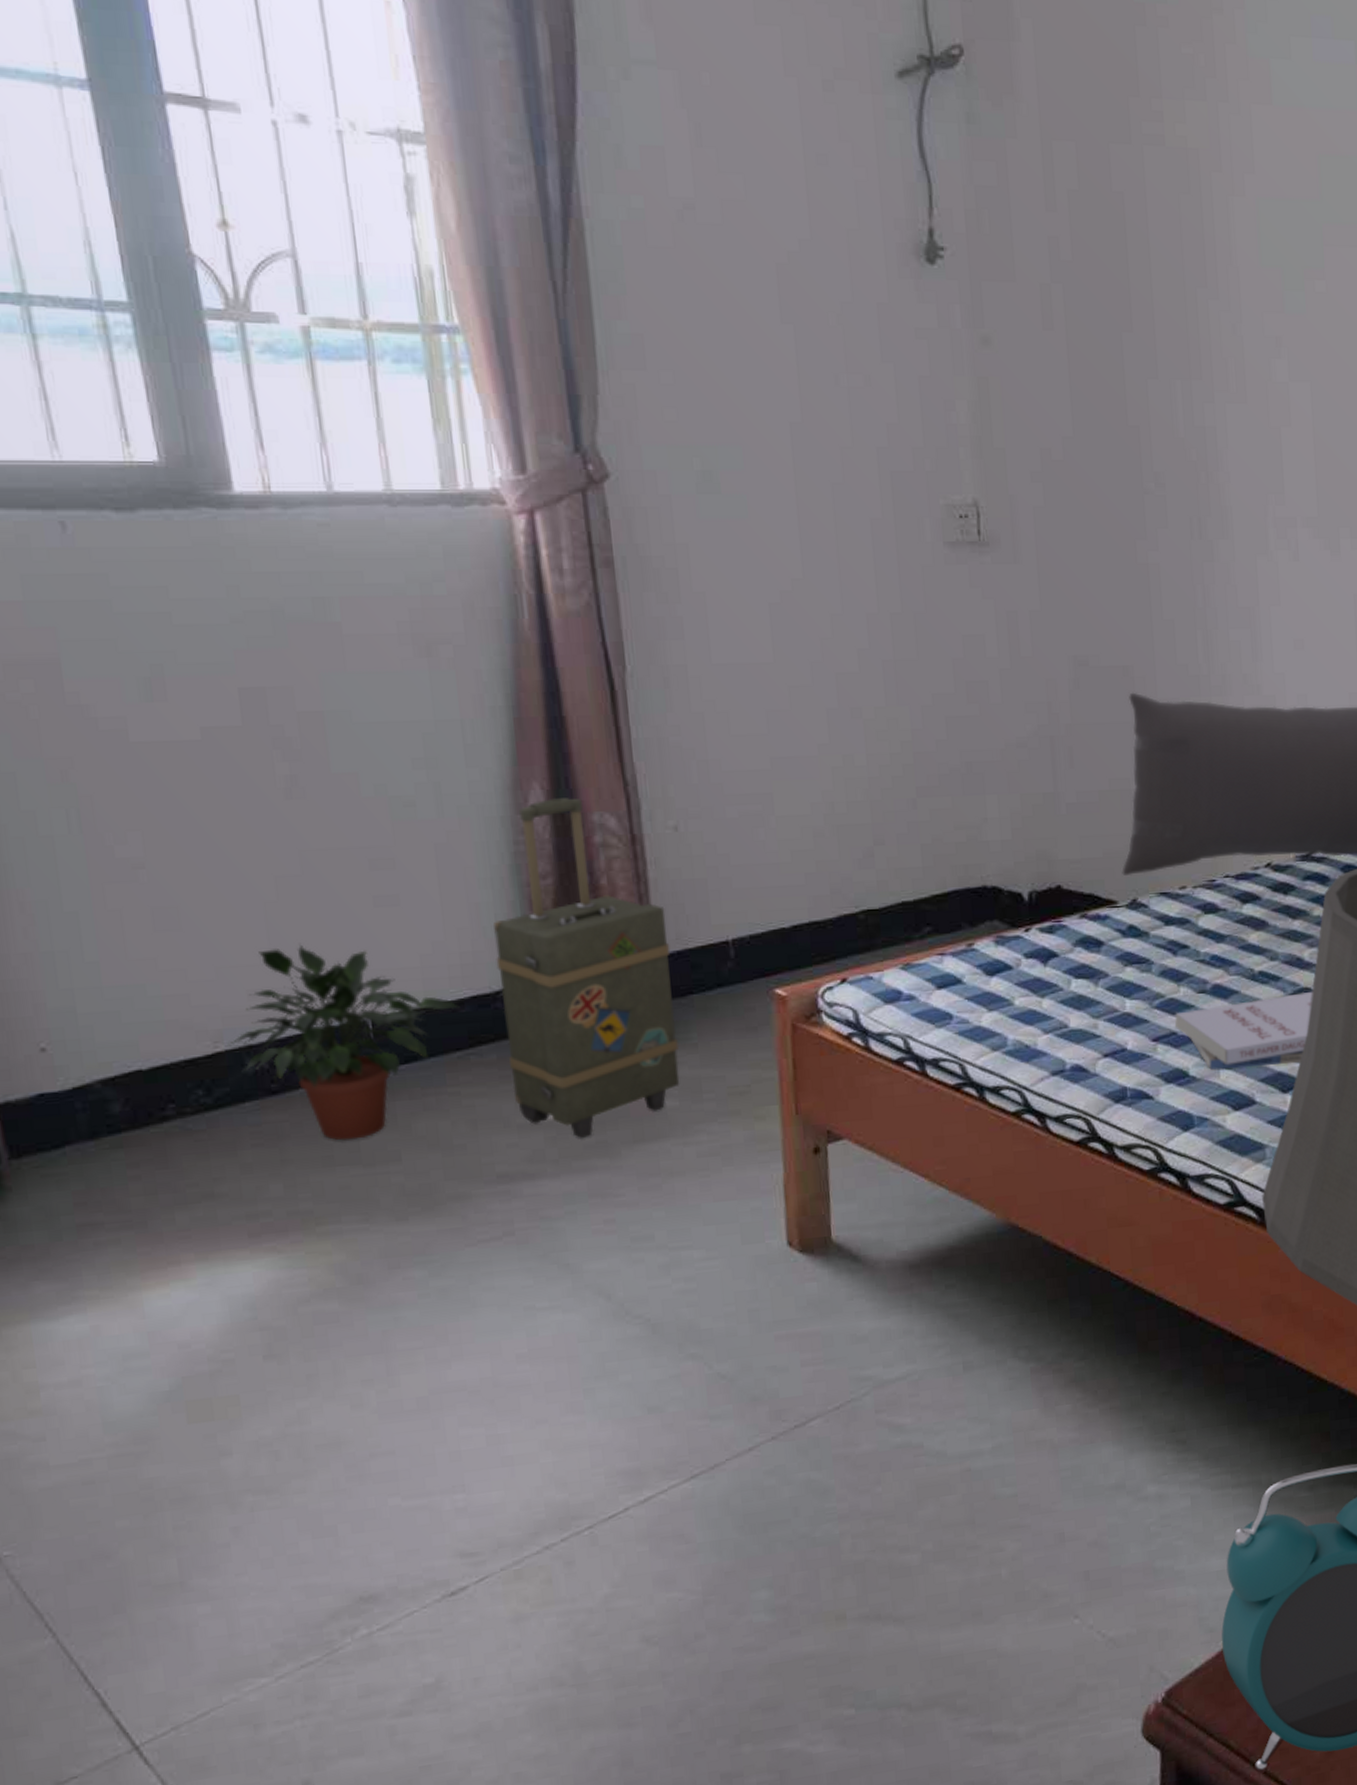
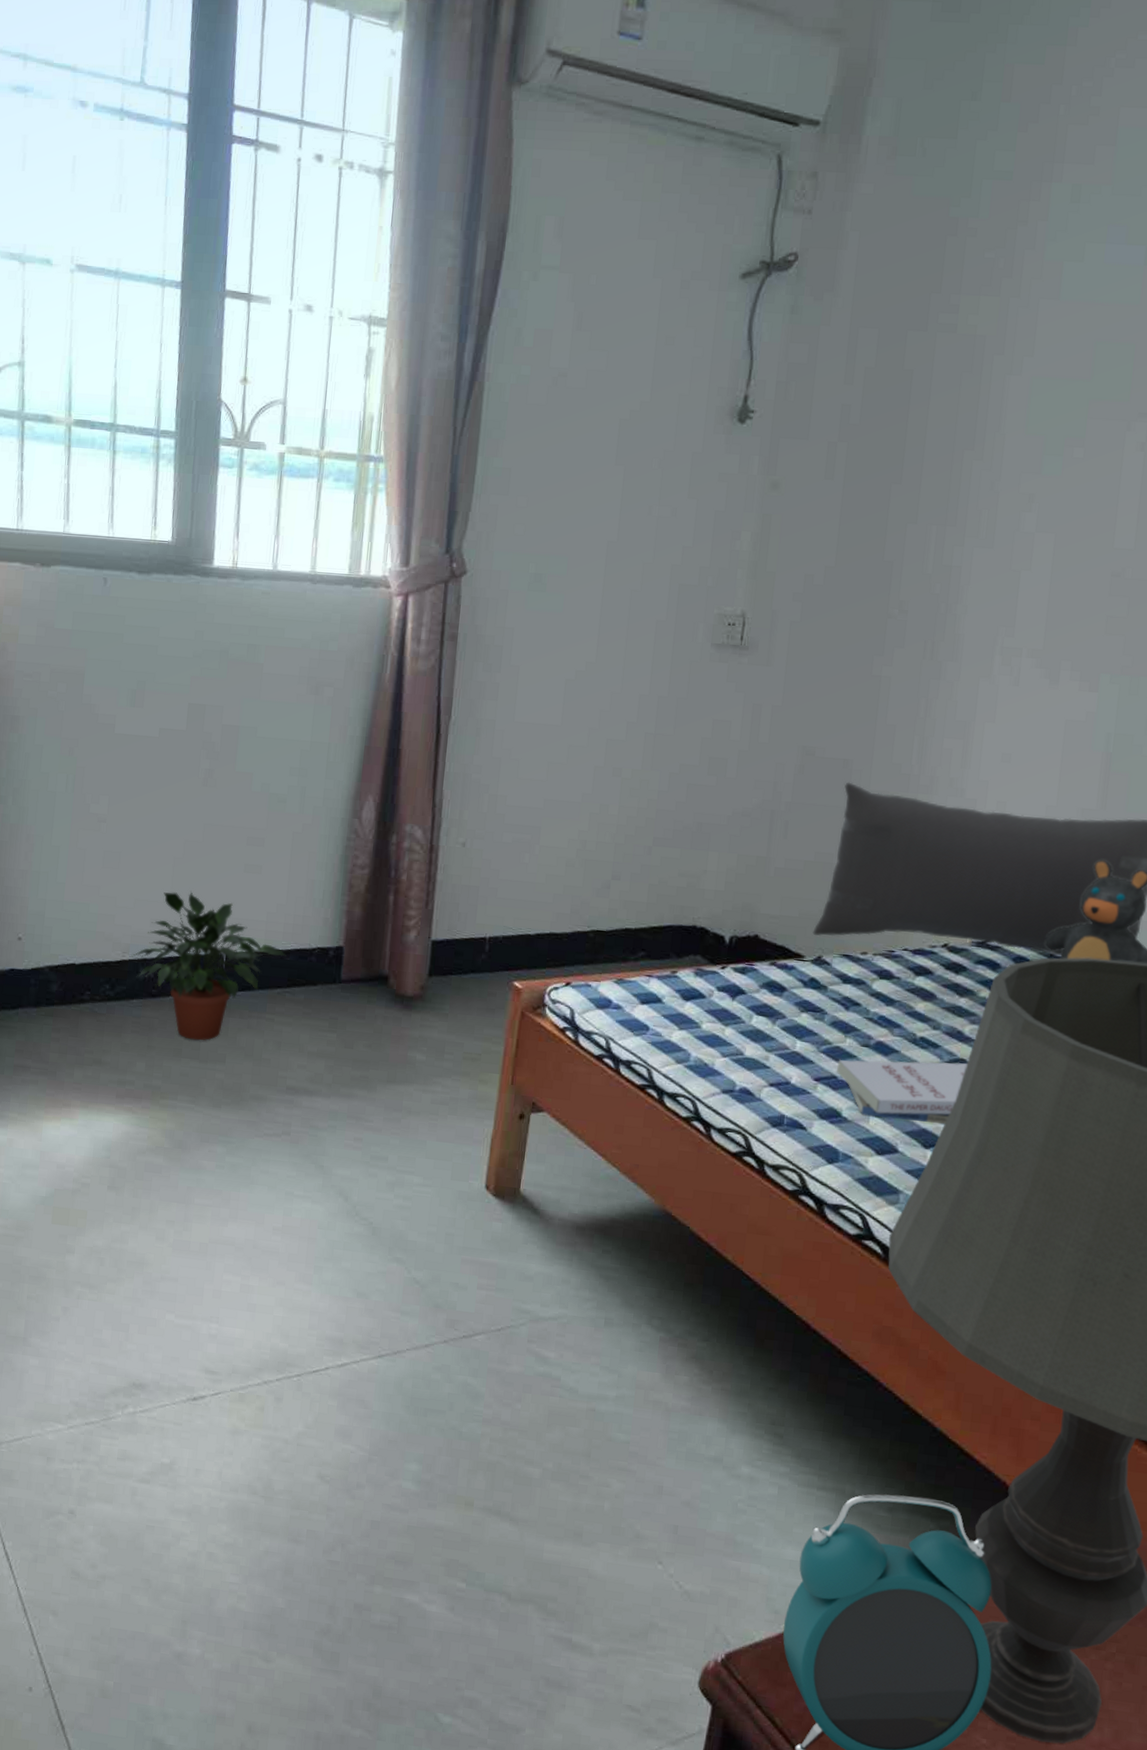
suitcase: present [493,798,680,1138] -> none [310,809,444,1071]

